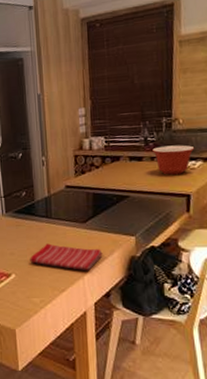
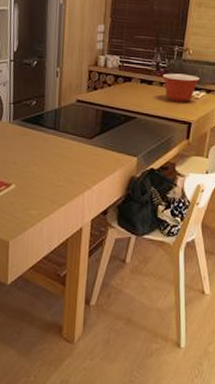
dish towel: present [30,243,103,270] -> none [32,156,105,186]

